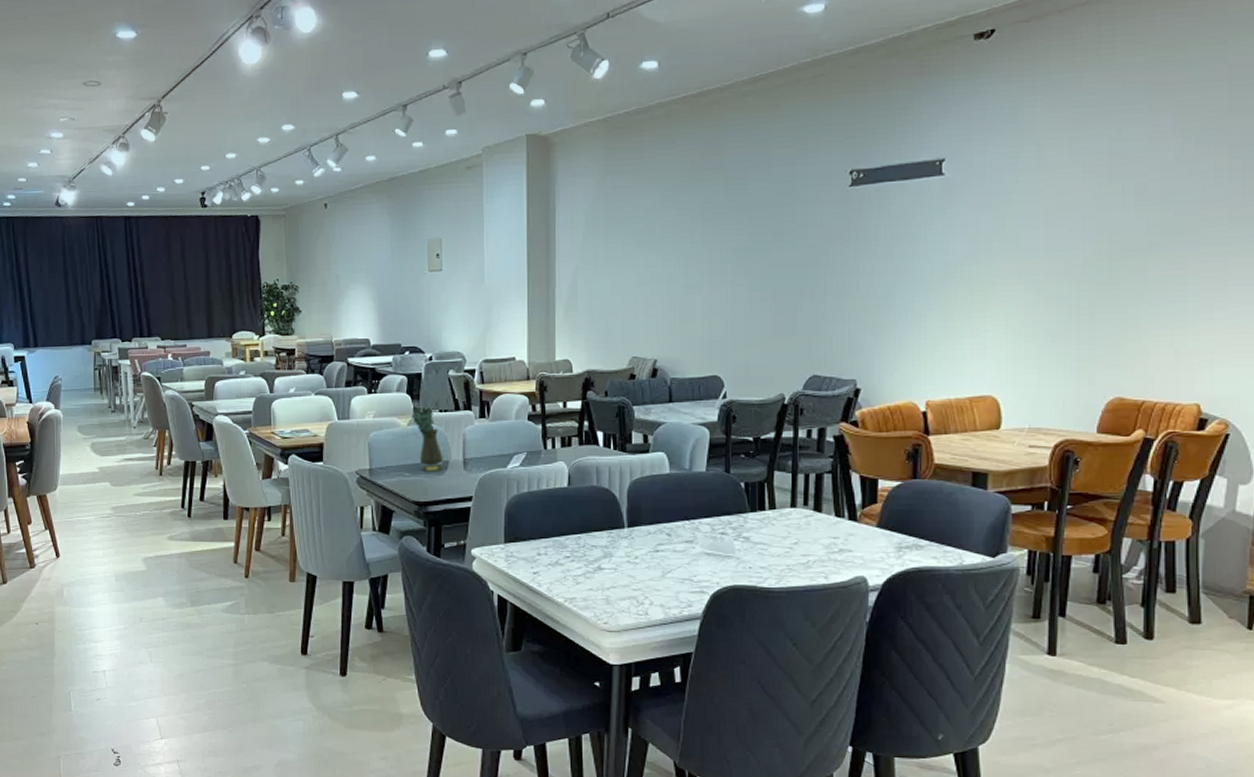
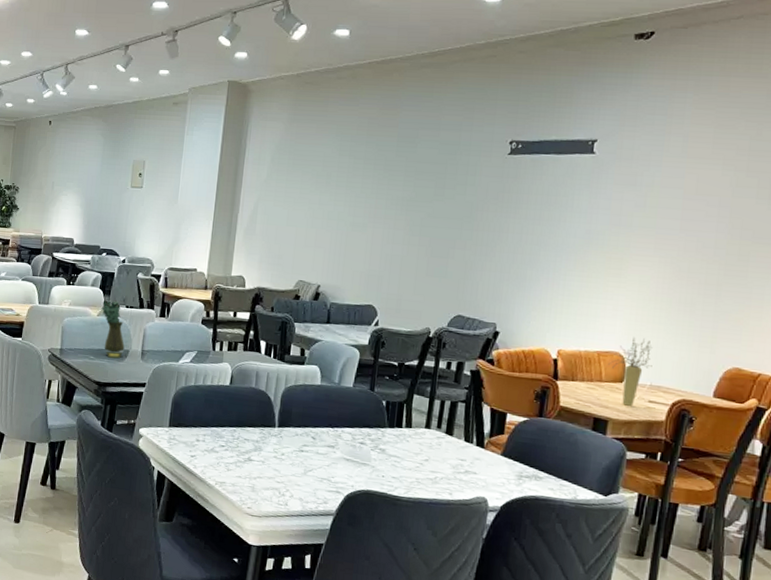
flower arrangement: none [982,377,1029,454] -> present [608,337,653,406]

